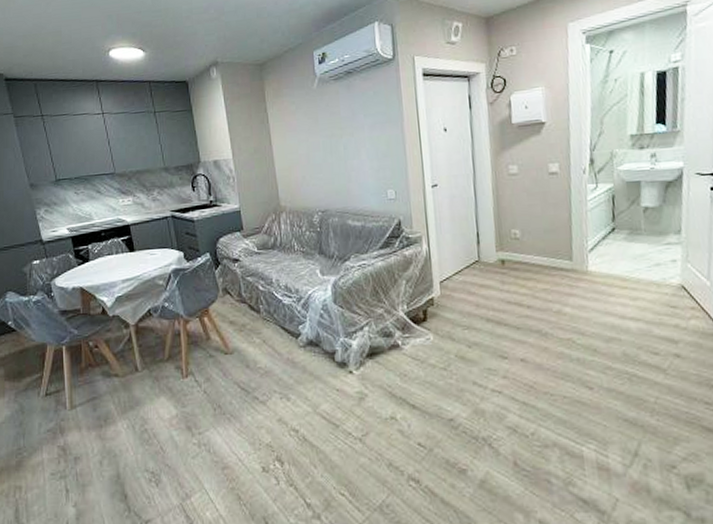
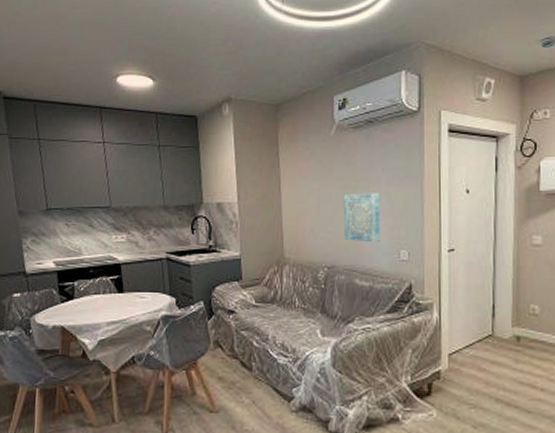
wall art: none [330,138,368,186] -> present [343,193,380,243]

